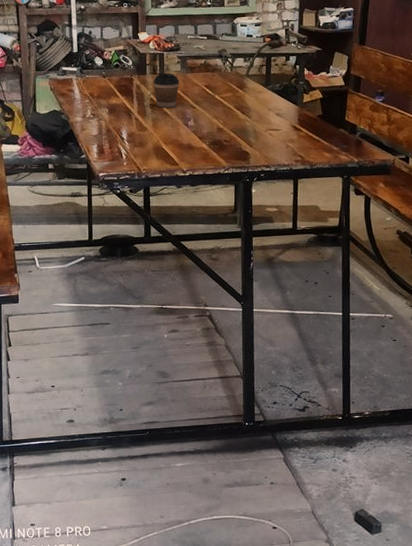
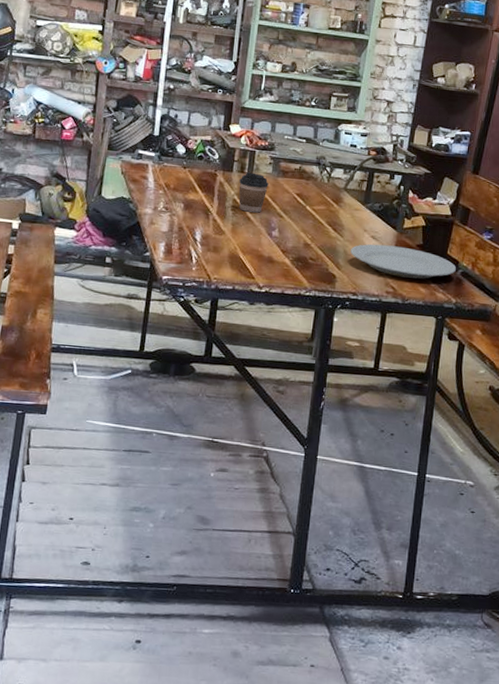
plate: none [259,119,355,146] -> present [351,244,456,279]

